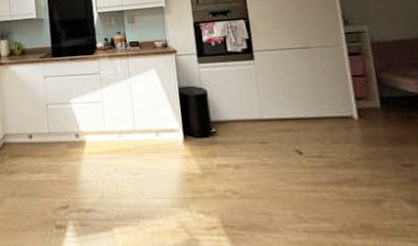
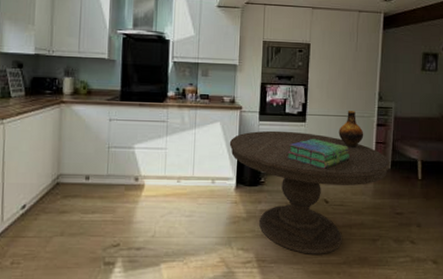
dining table: none [168,71,380,220] -> present [229,130,391,254]
stack of books: none [238,78,320,113] -> present [286,139,349,169]
ceramic jug: none [297,41,334,85] -> present [338,111,364,148]

